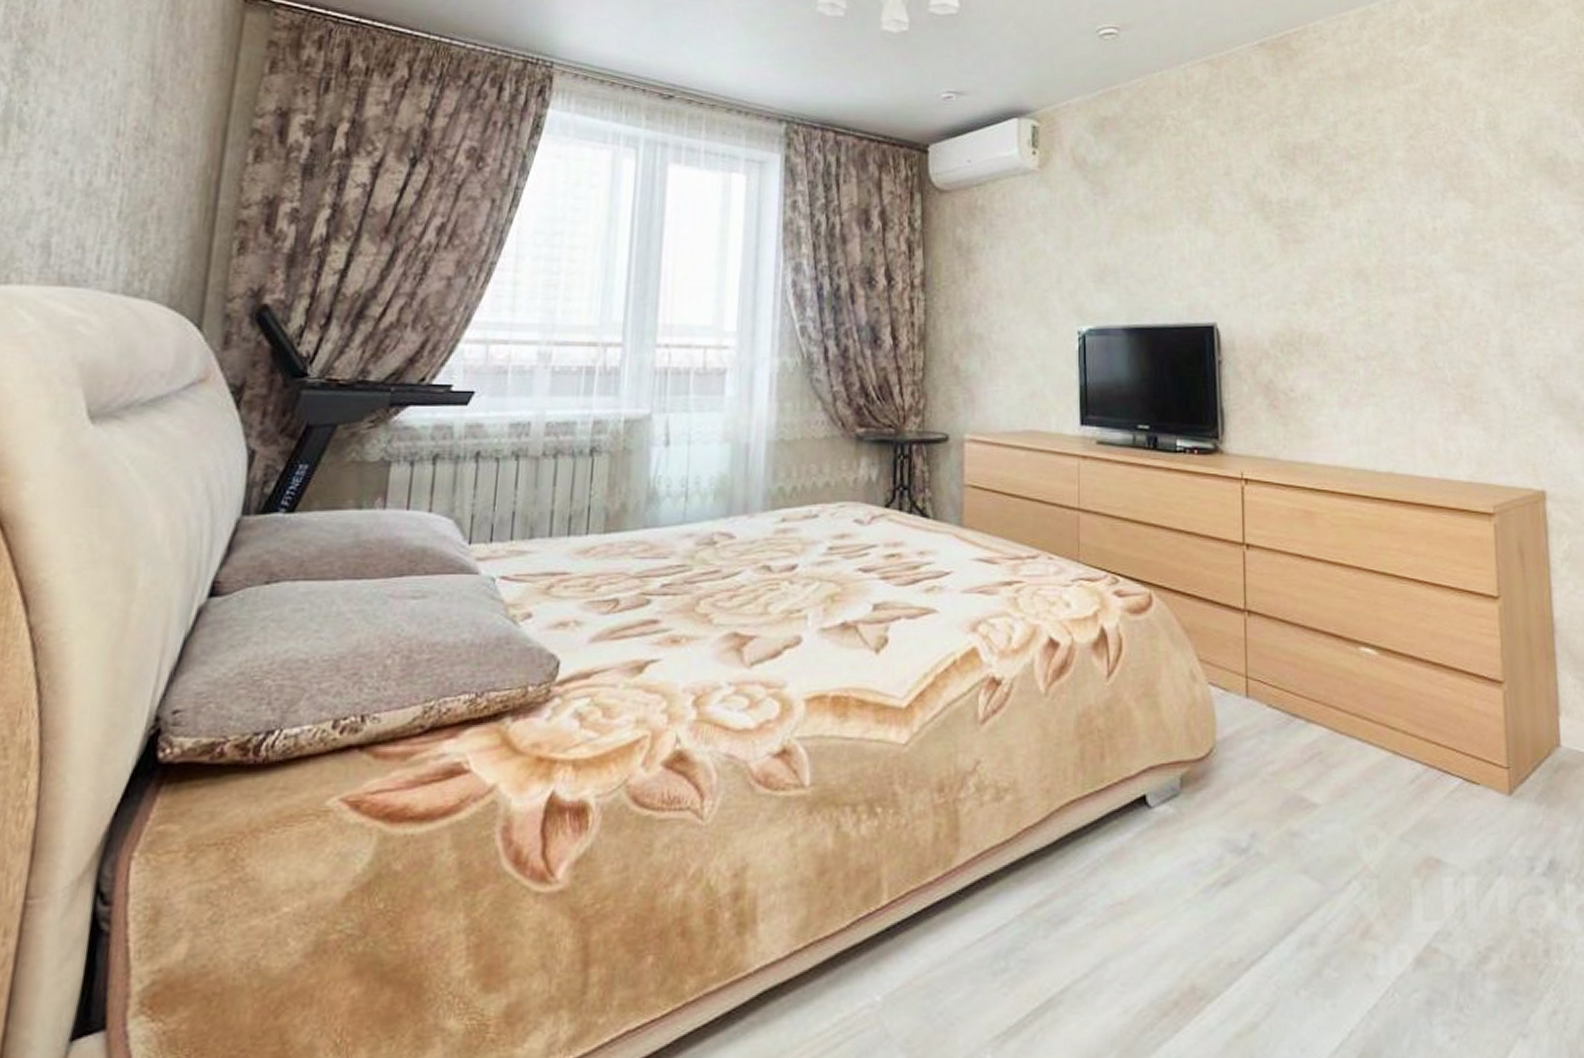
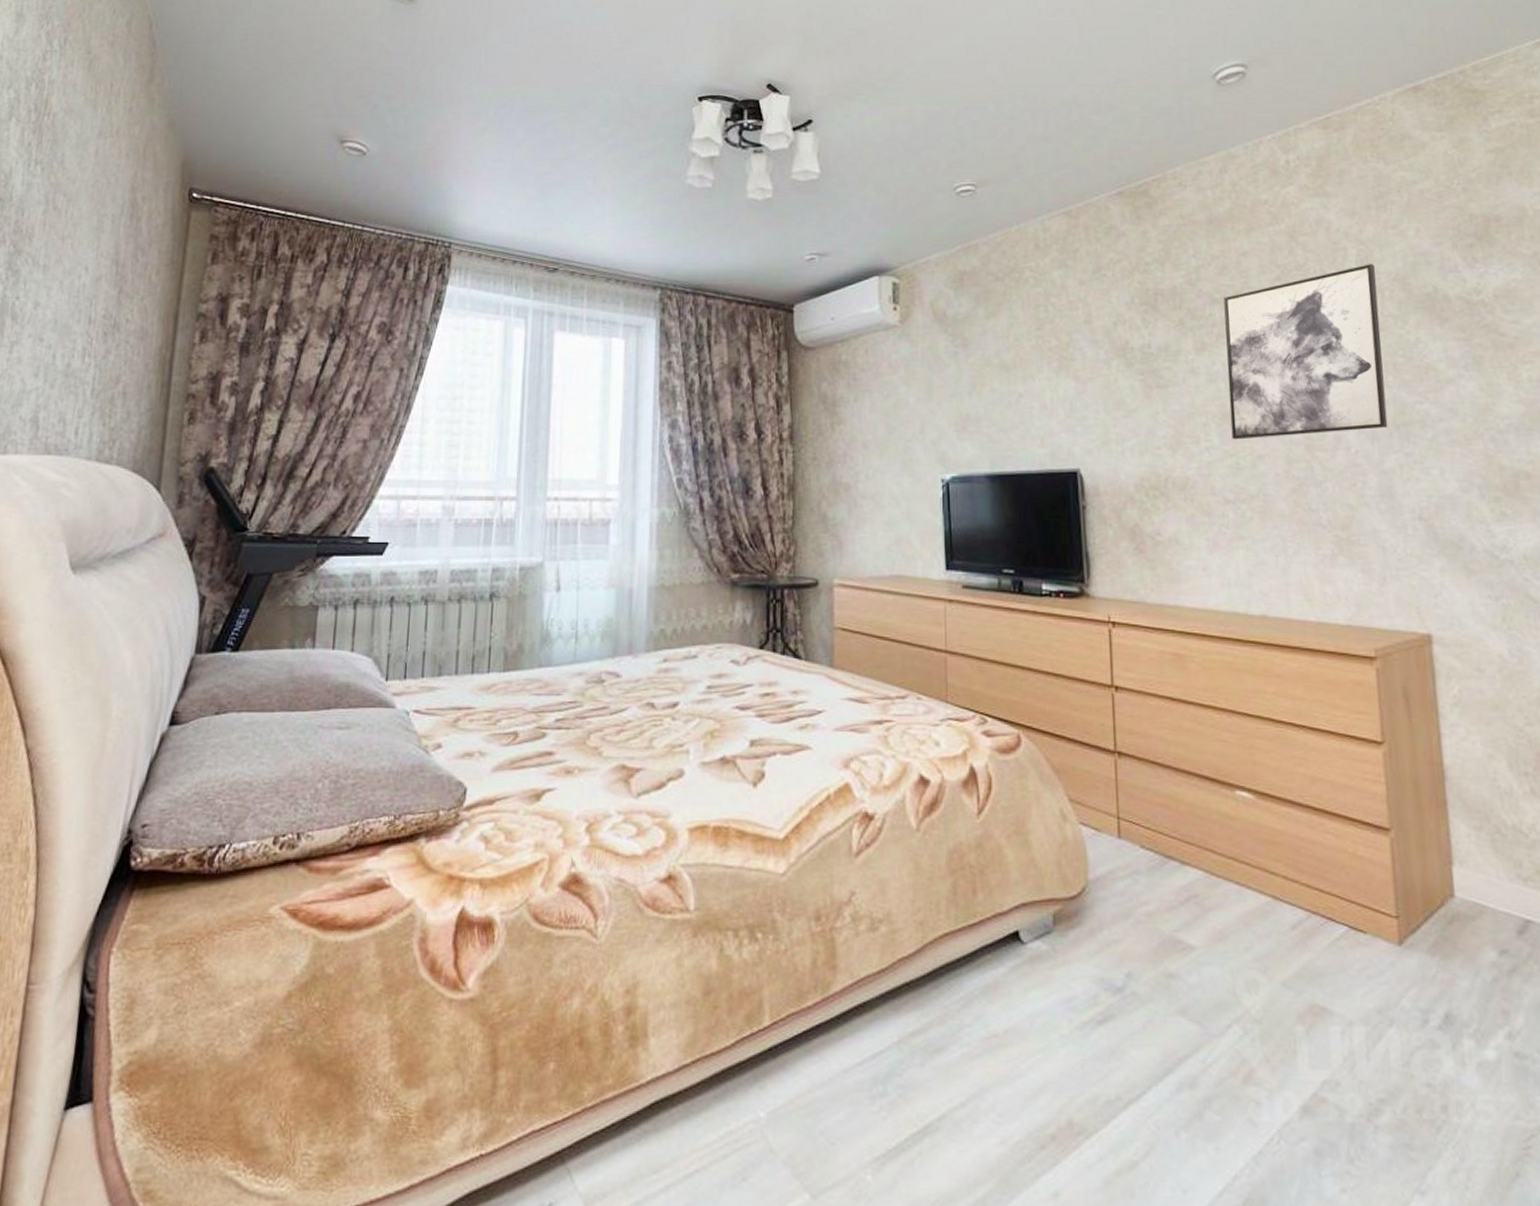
wall art: none [1359,126,1510,297] -> present [1224,264,1388,440]

